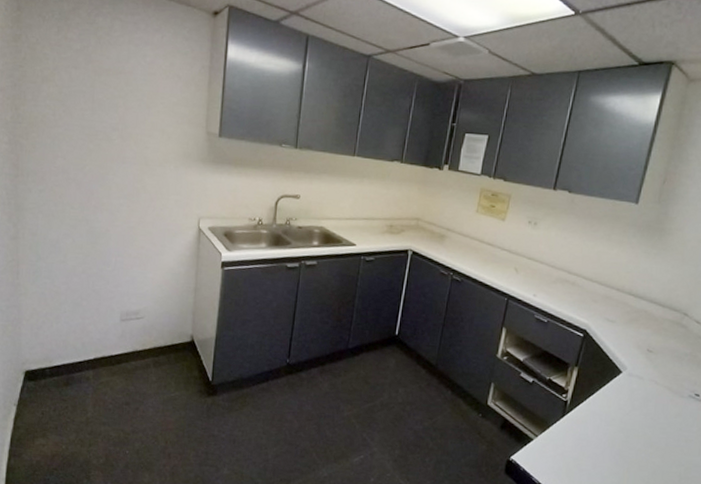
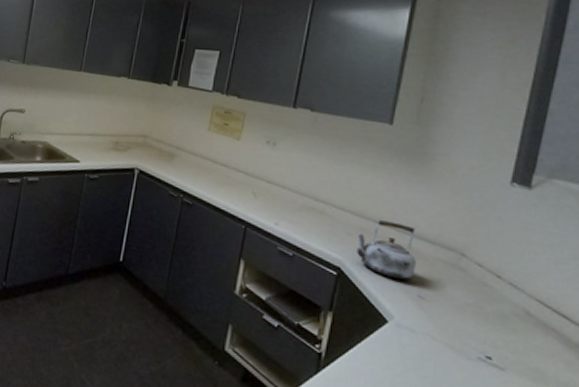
kettle: none [601,287,651,338] -> present [356,218,417,280]

